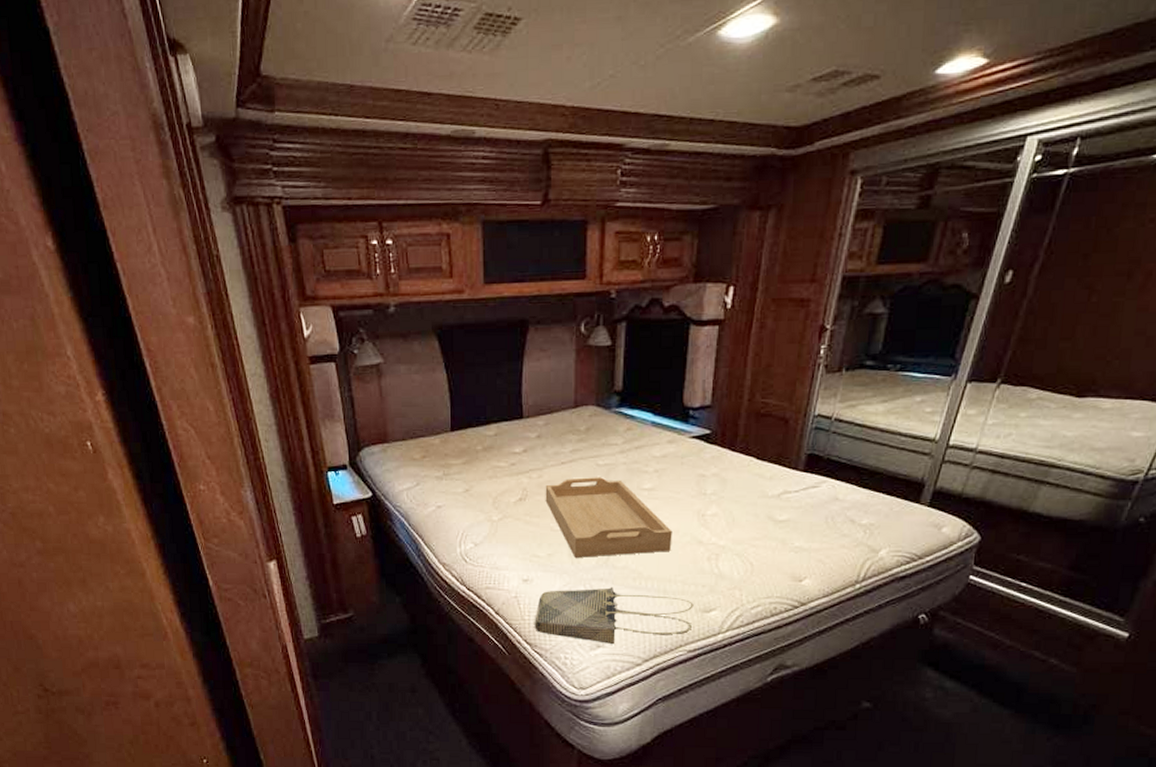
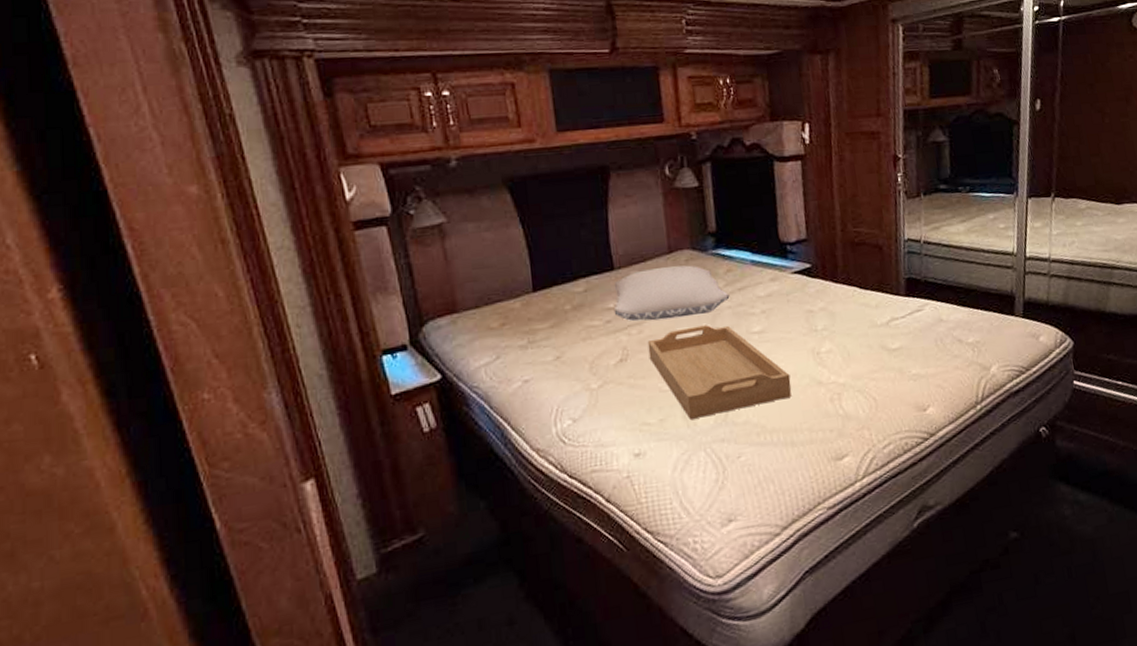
pillow: none [518,419,626,468] -> present [613,265,730,321]
tote bag: present [535,586,694,645] -> none [653,446,827,517]

